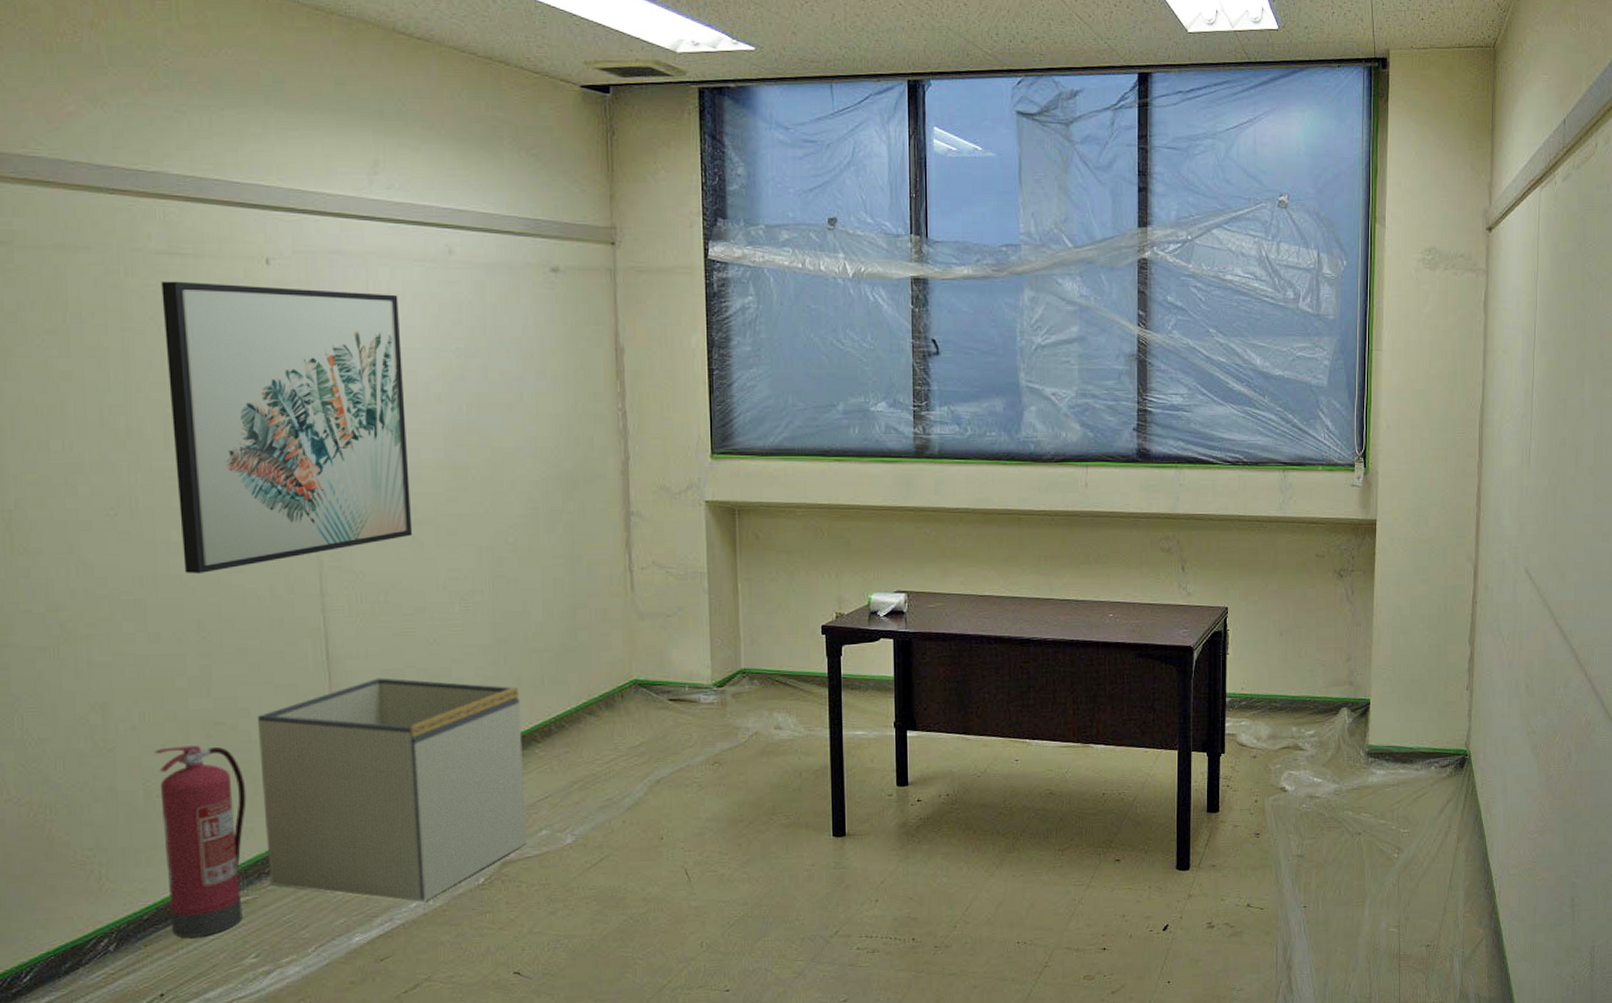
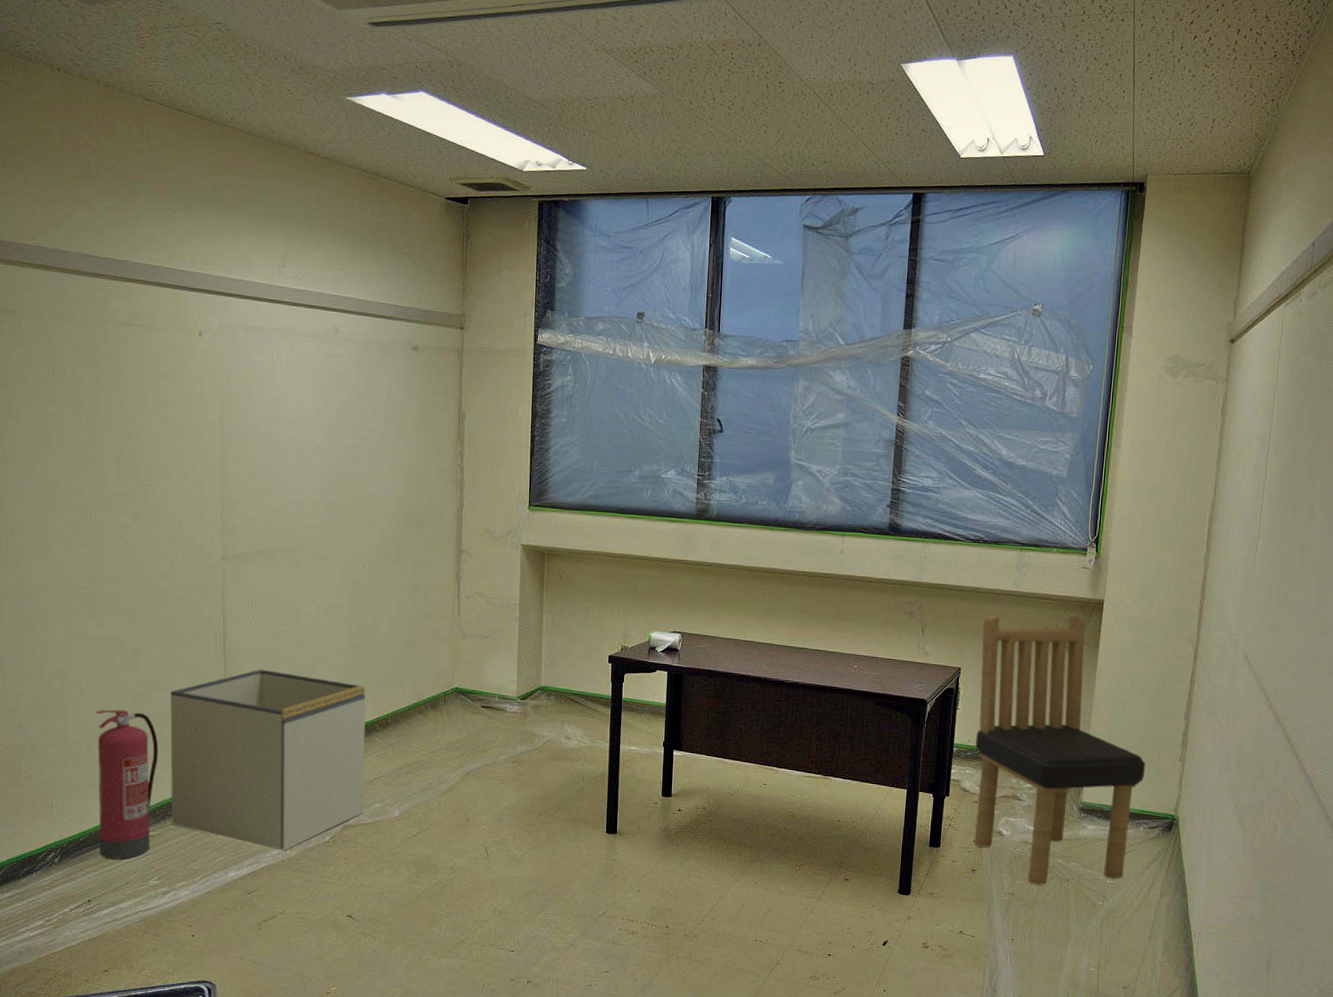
wall art: present [161,281,413,574] -> none [122,346,295,577]
dining chair: none [1248,540,1432,843] -> present [975,615,1145,885]

